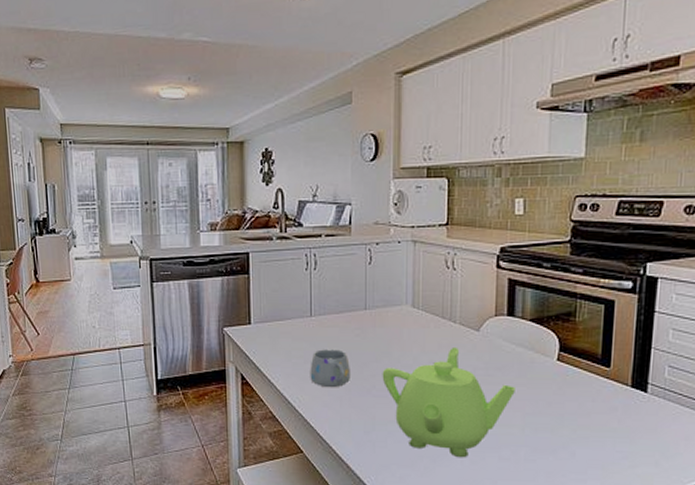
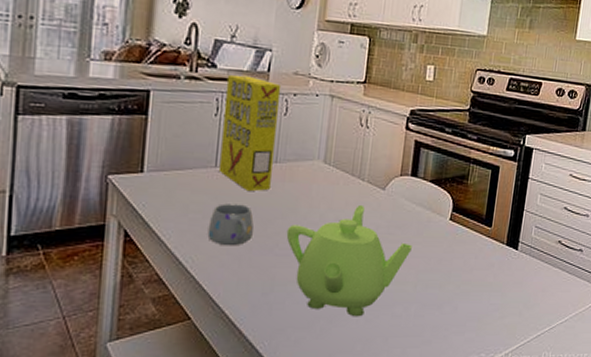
cereal box: none [312,230,364,338] -> present [218,74,282,192]

